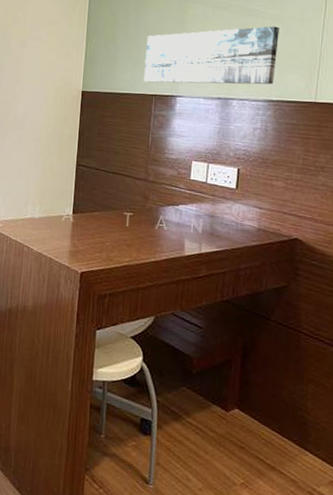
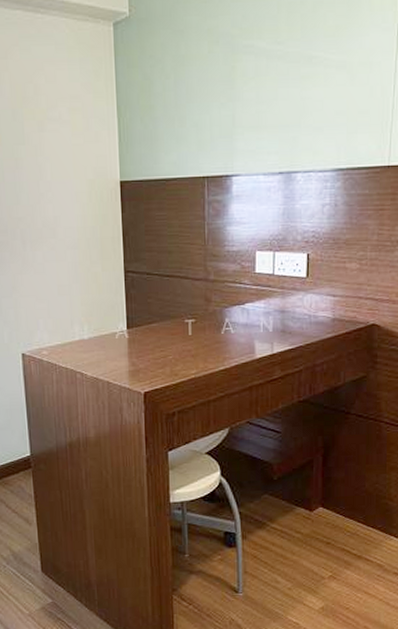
wall art: present [144,26,279,85] -> none [190,76,345,162]

